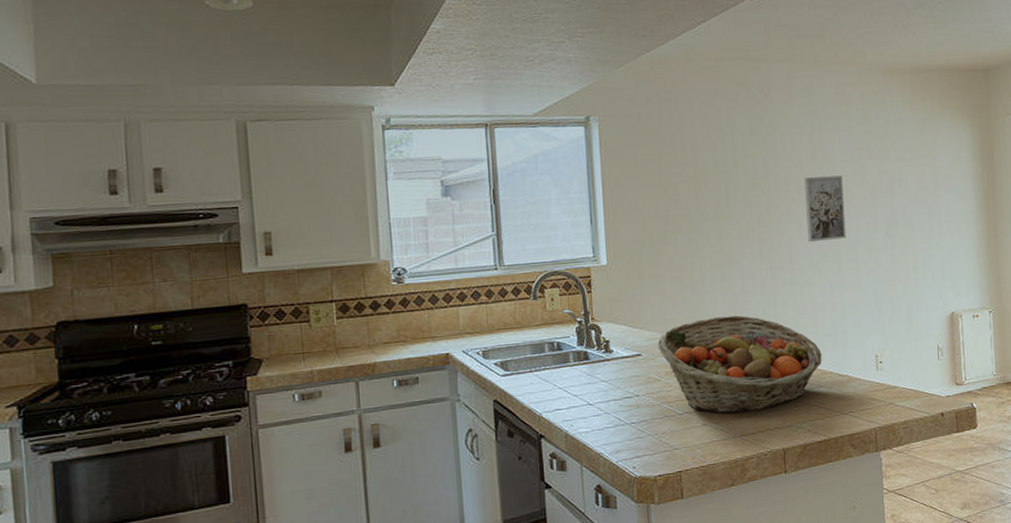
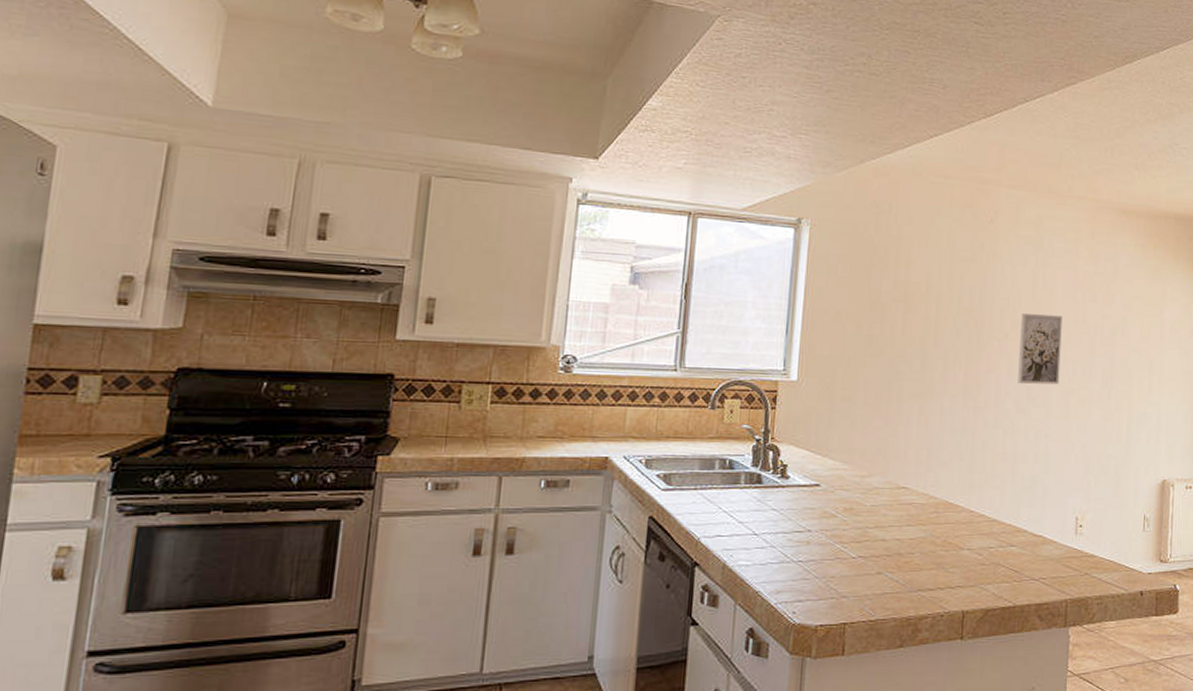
fruit basket: present [657,315,822,414] -> none [839,452,1018,565]

